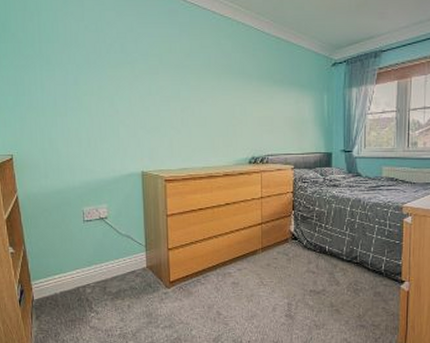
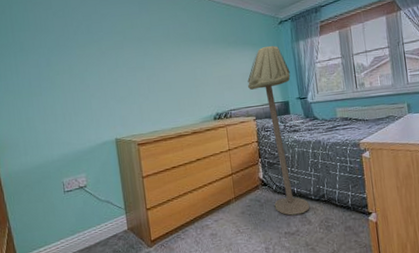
floor lamp: none [289,89,340,274] -> present [247,45,310,216]

